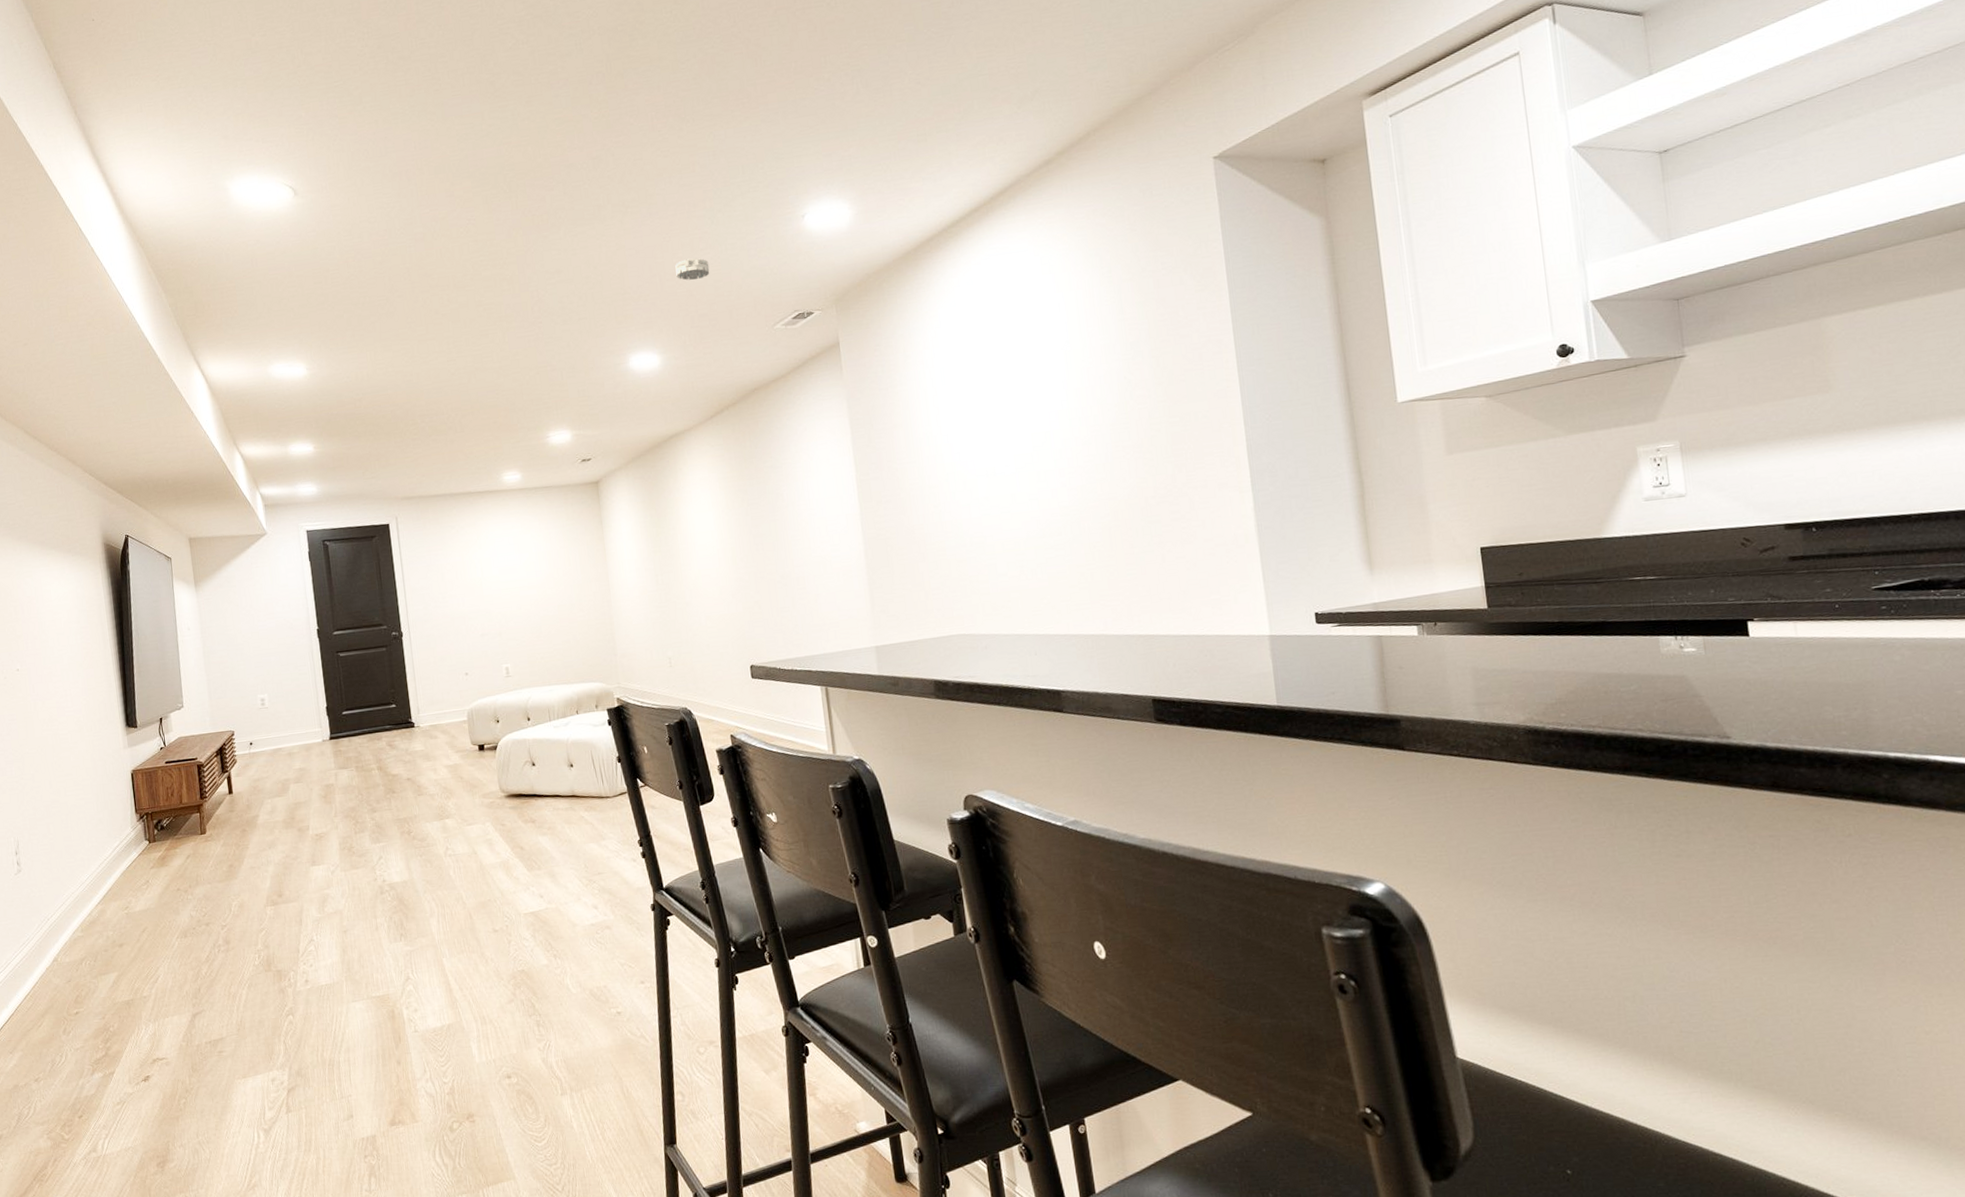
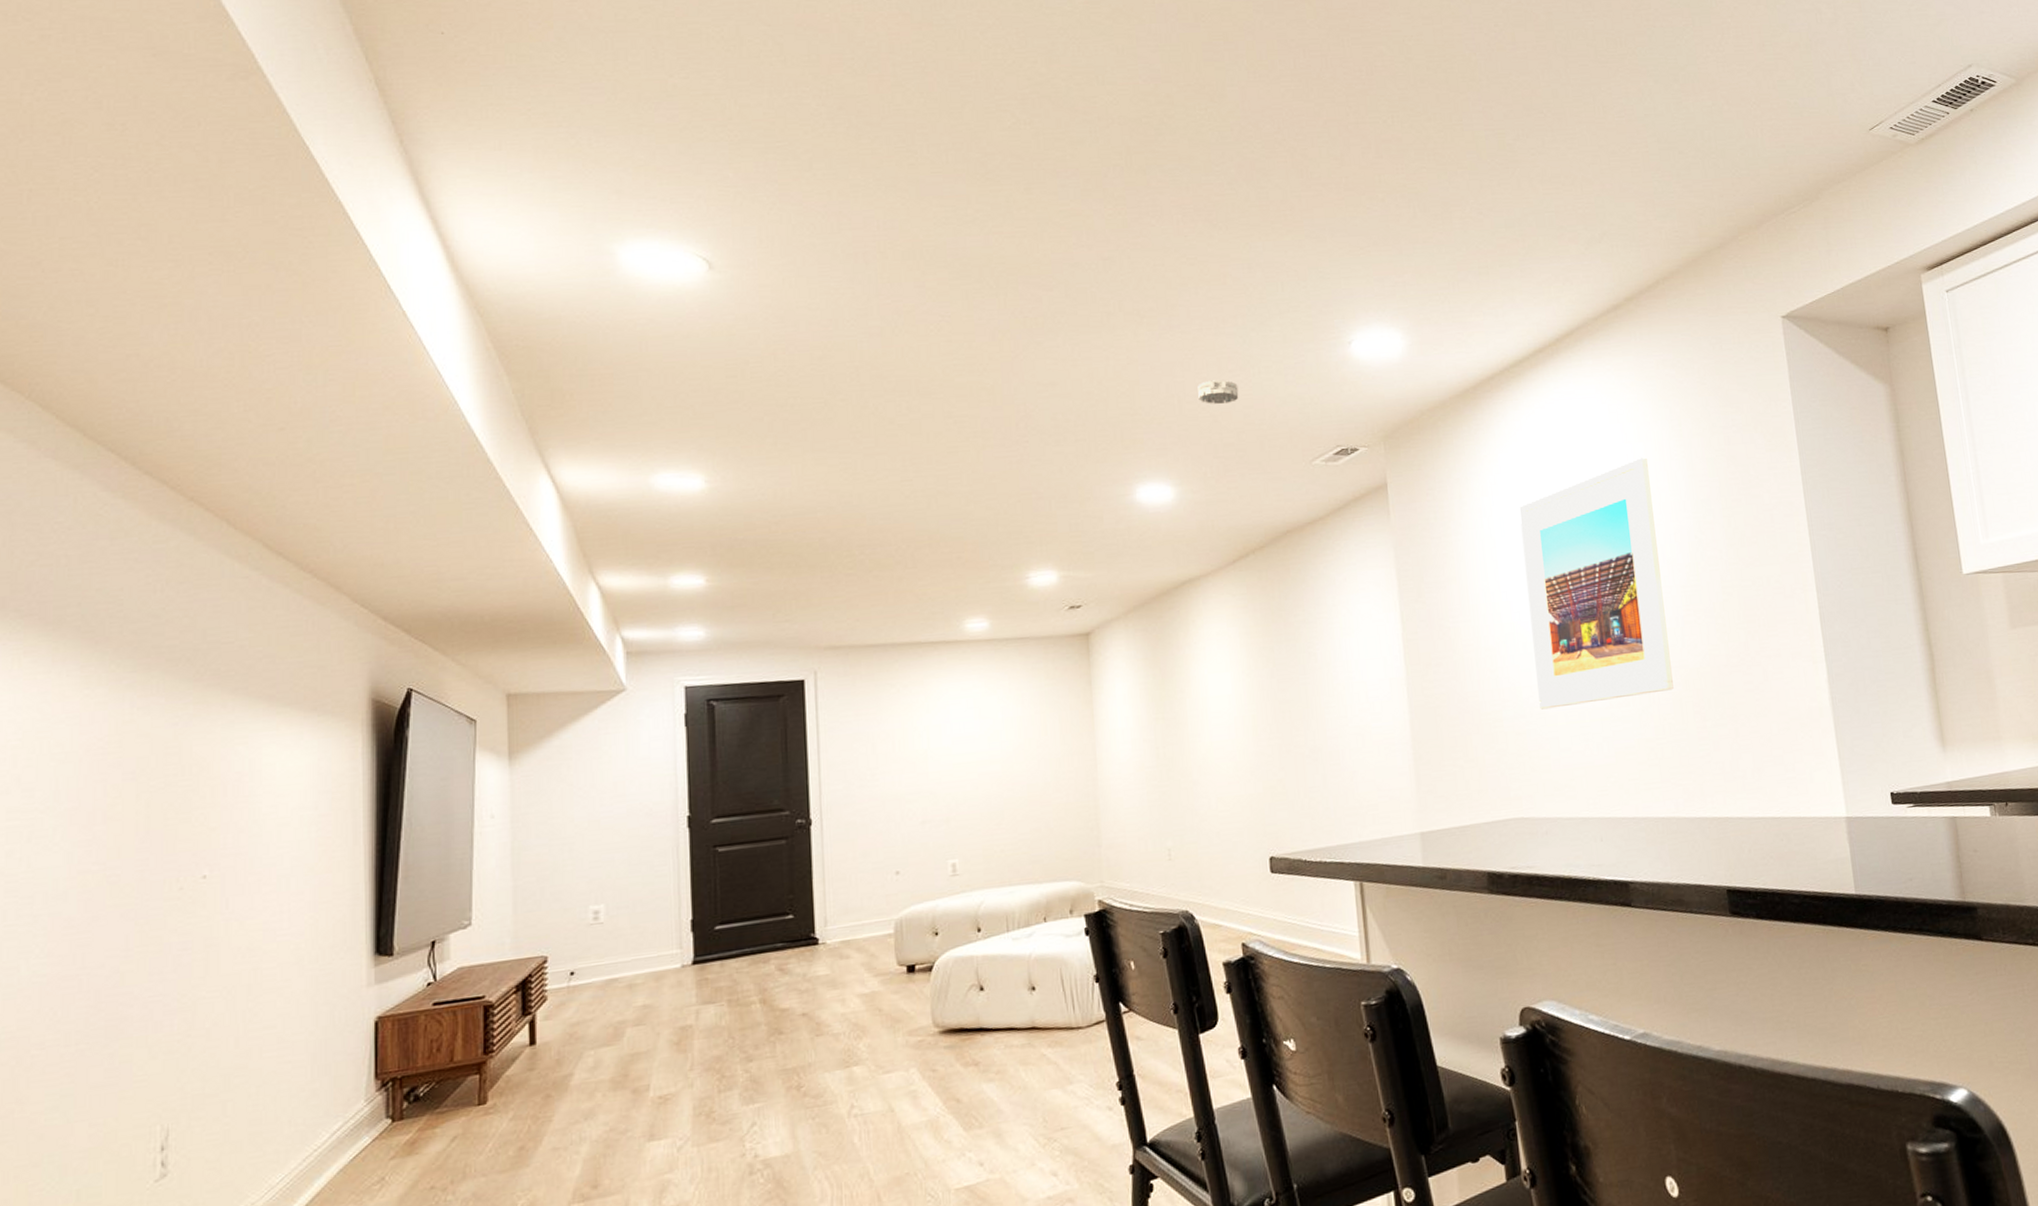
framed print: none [958,305,1103,540] -> present [1519,457,1674,710]

